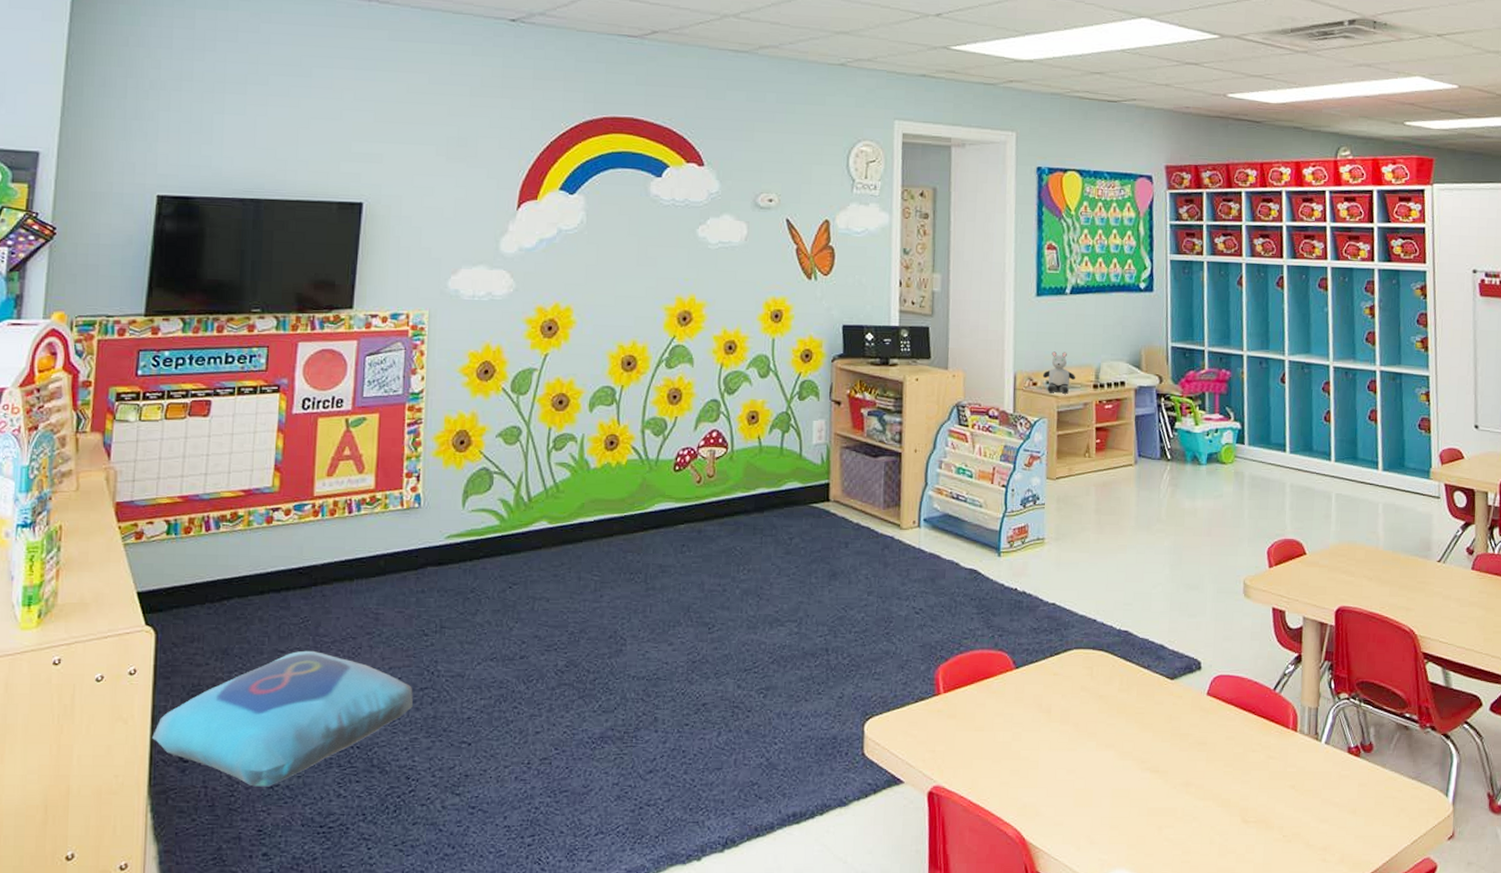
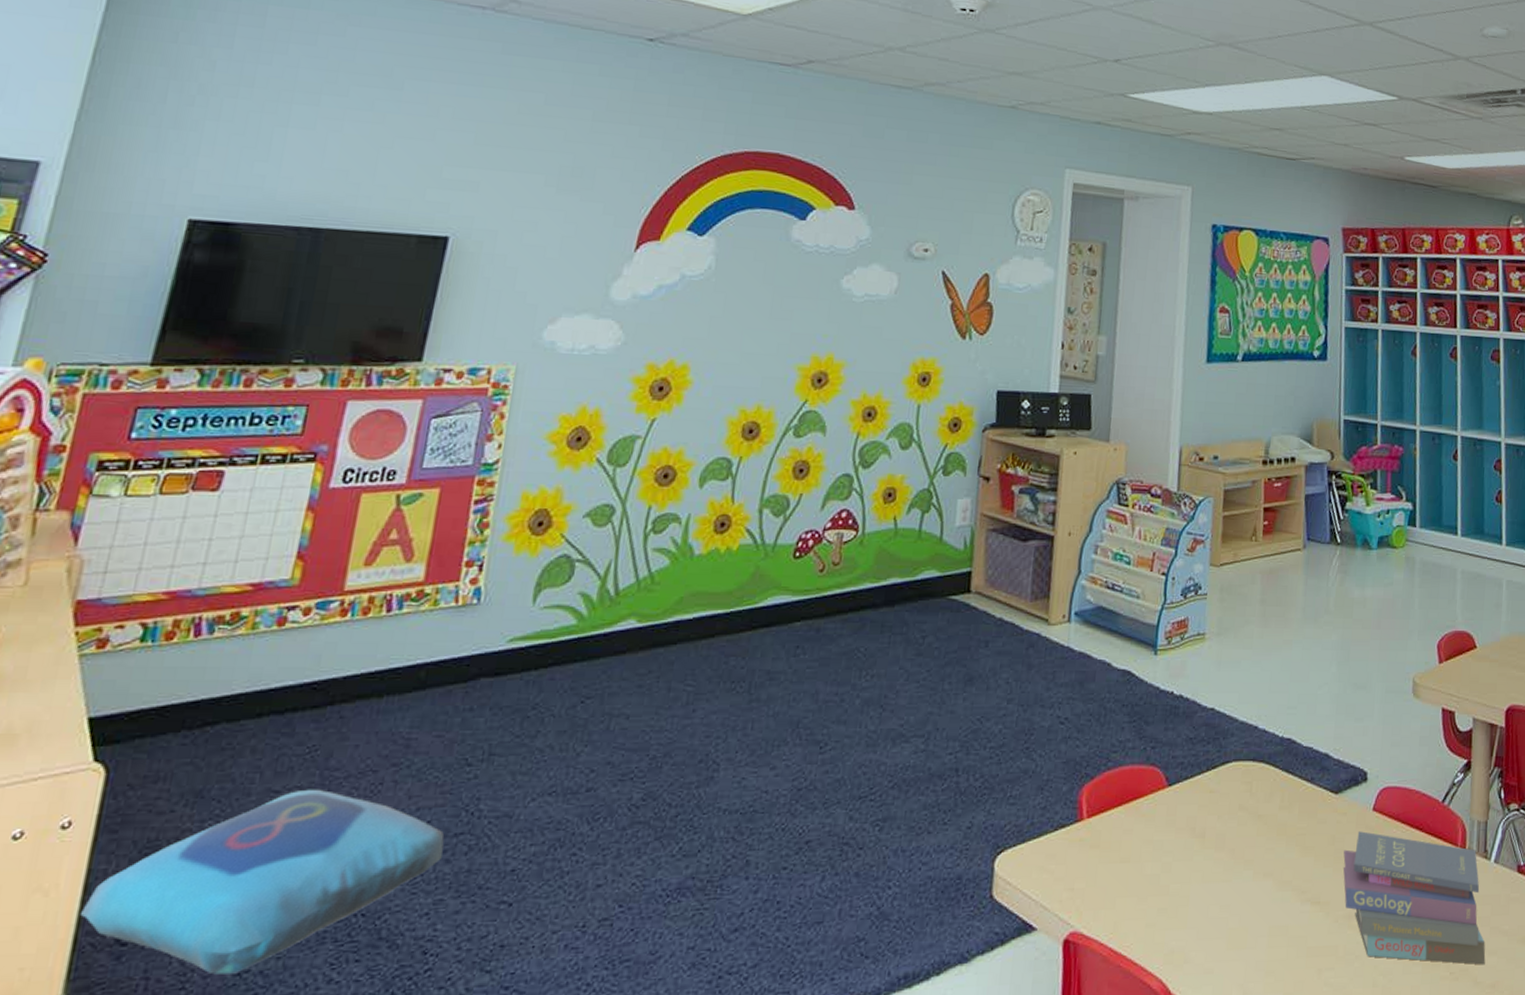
stuffed animal: present [1042,351,1076,394] -> none [1209,423,1245,470]
books: none [1179,712,1317,831] -> present [1343,831,1486,965]

